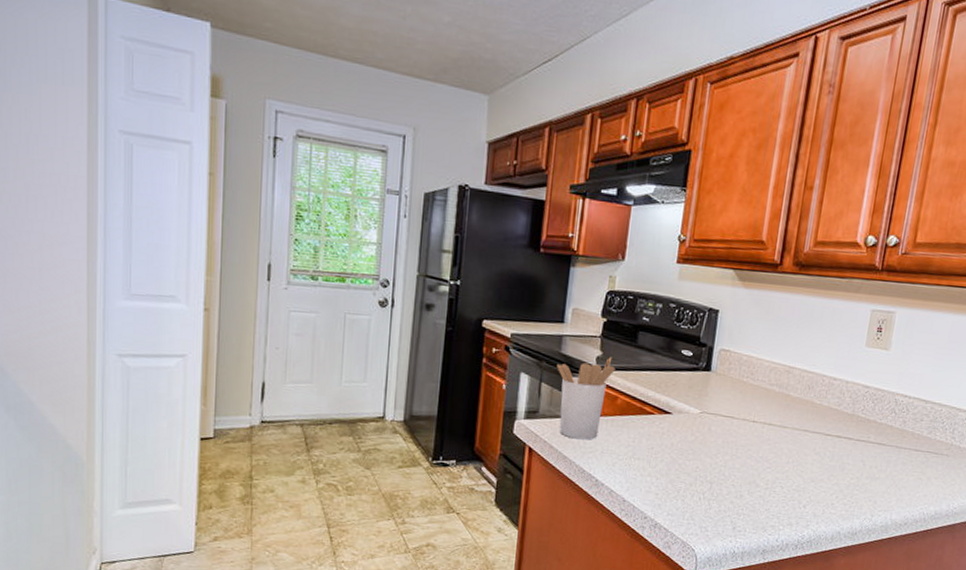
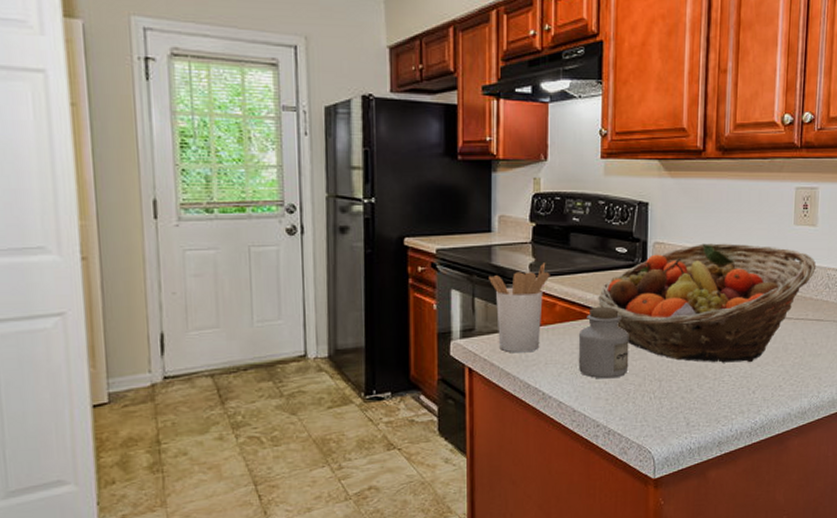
jar: none [633,404,685,475] -> present [578,306,629,379]
fruit basket: none [658,355,884,478] -> present [597,243,816,363]

